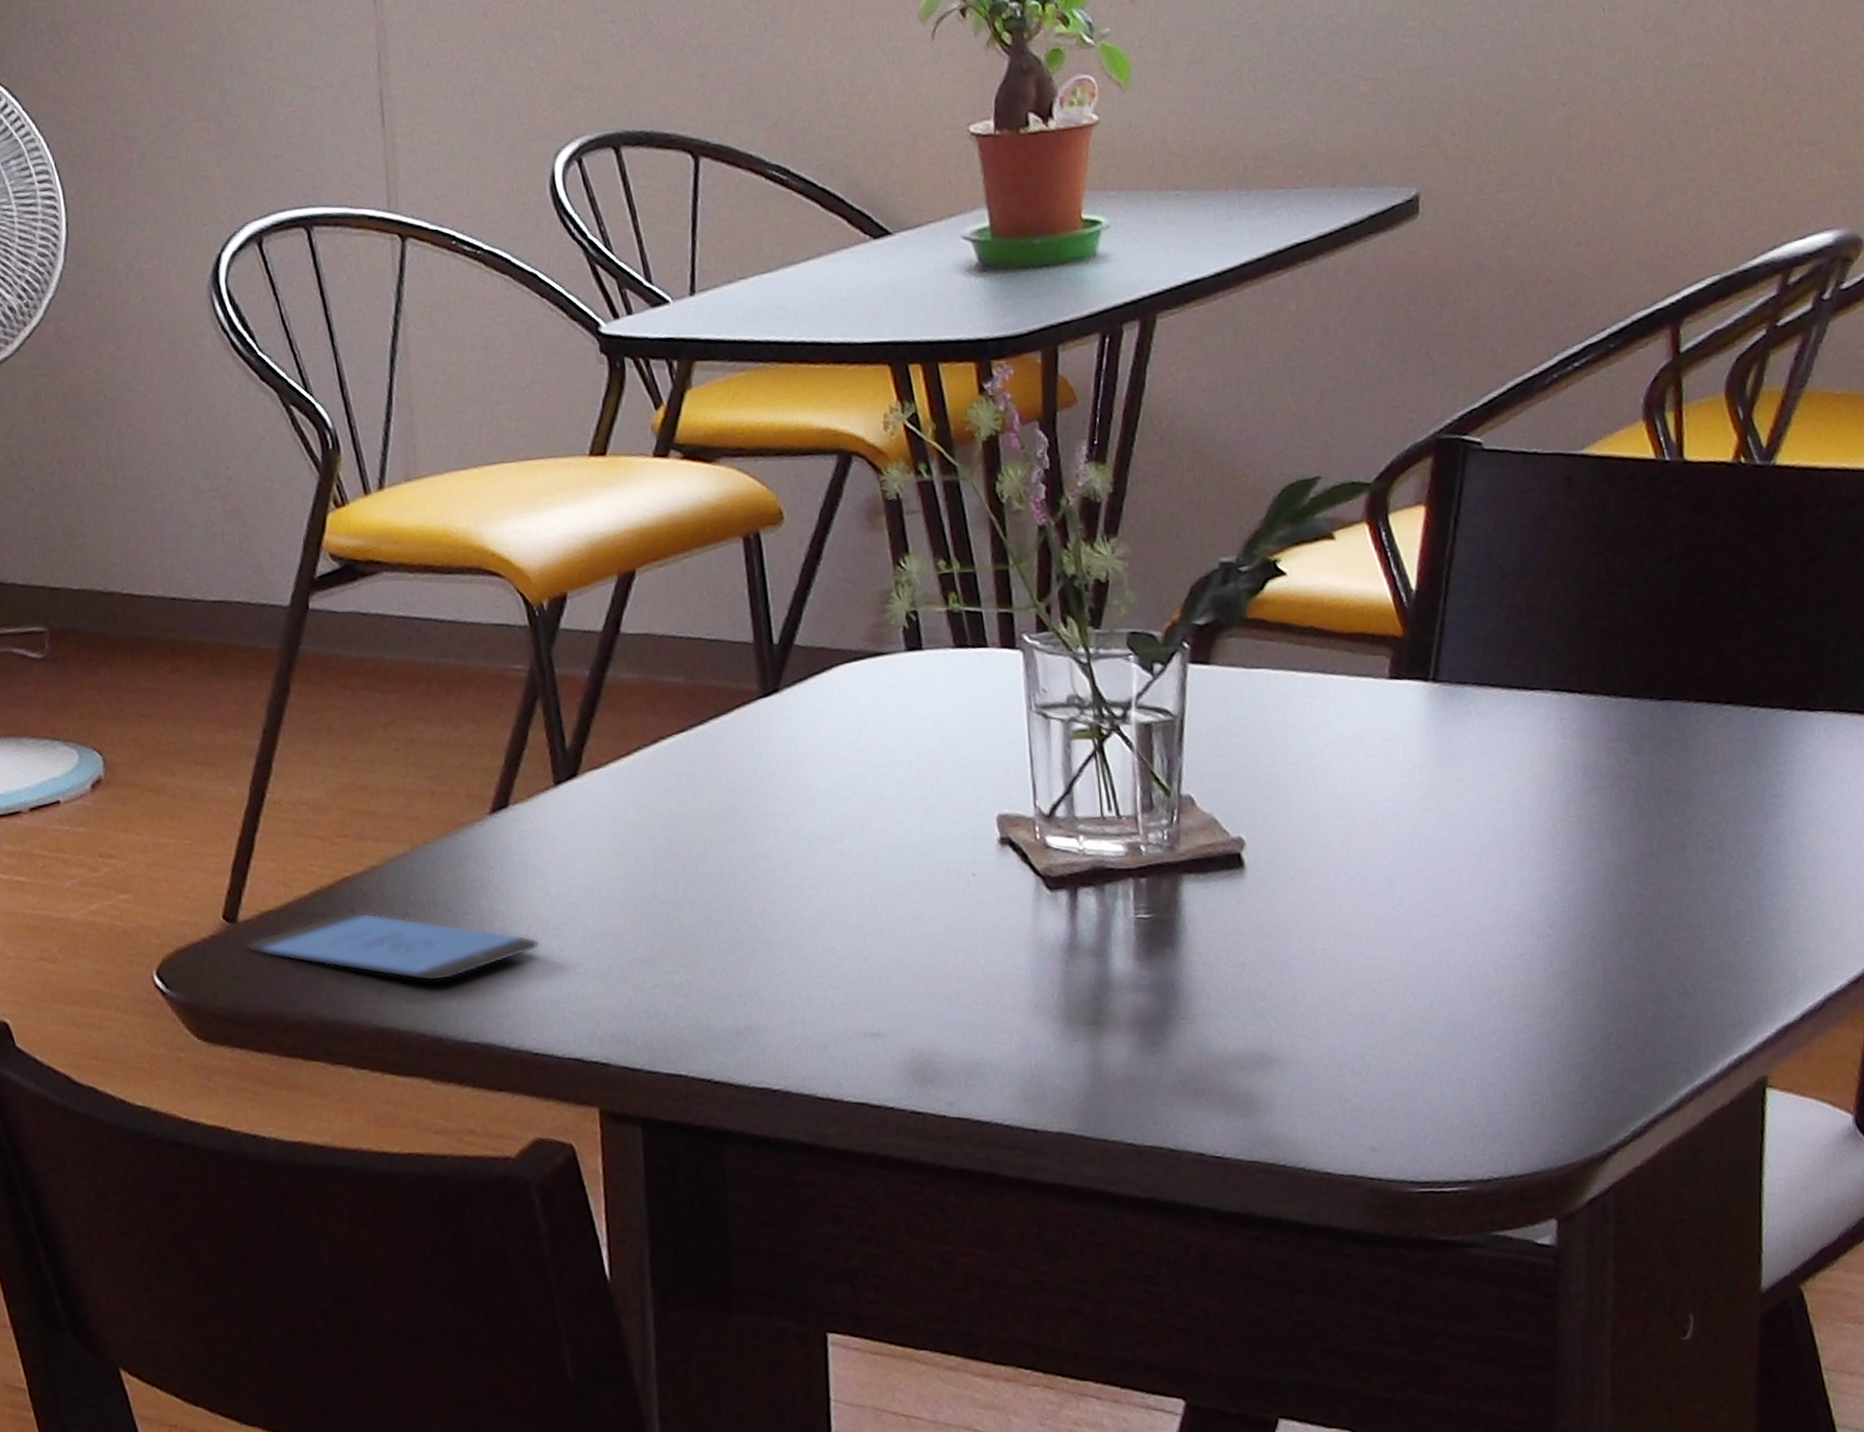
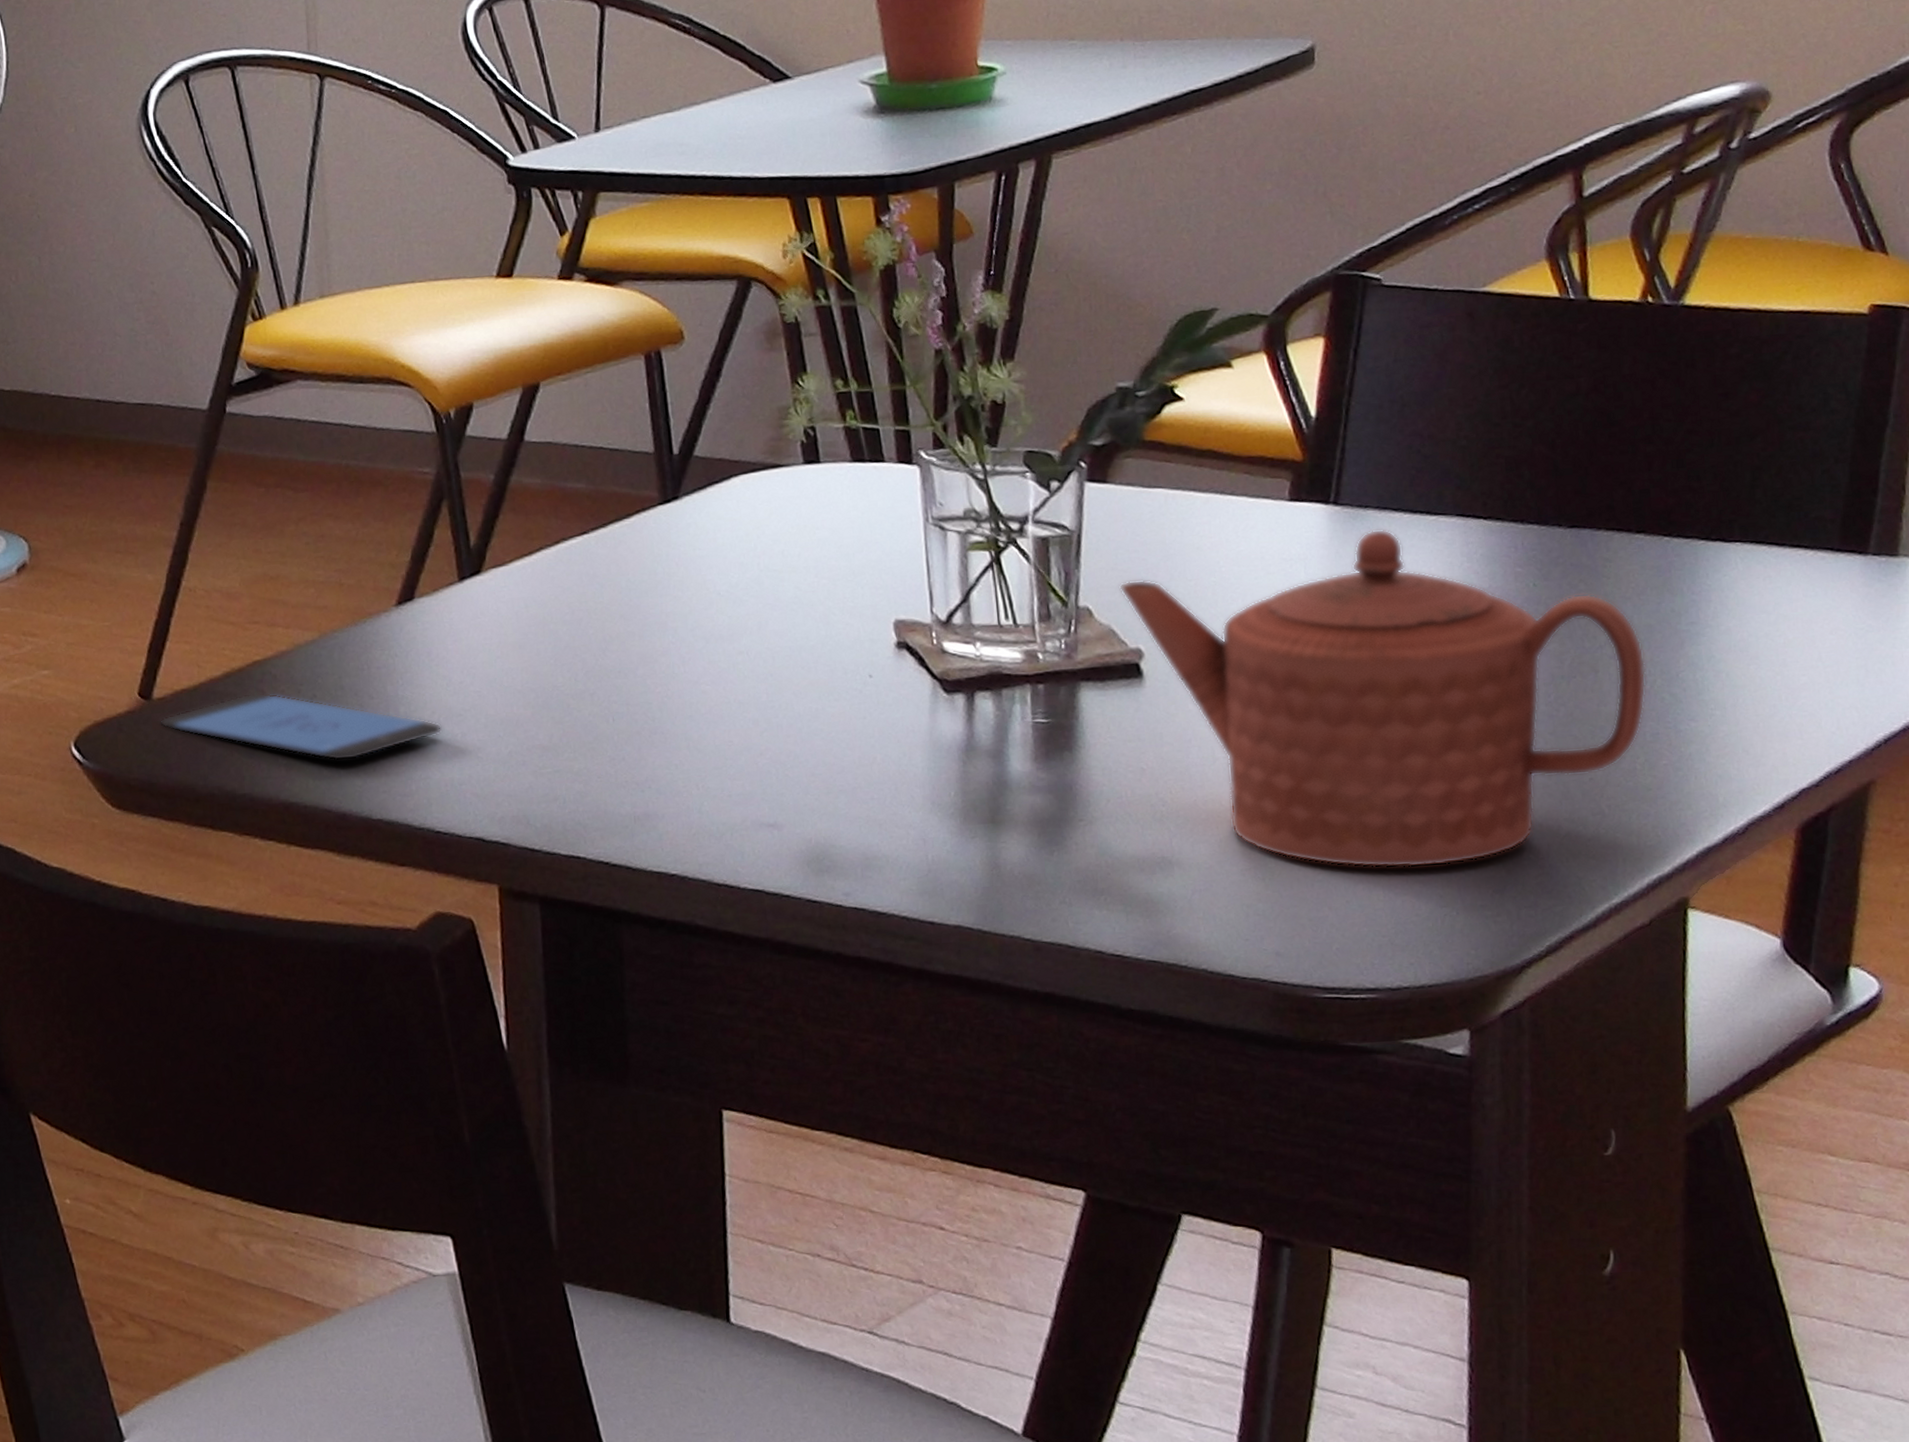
teapot: none [1221,706,1732,1058] -> present [1119,529,1647,868]

